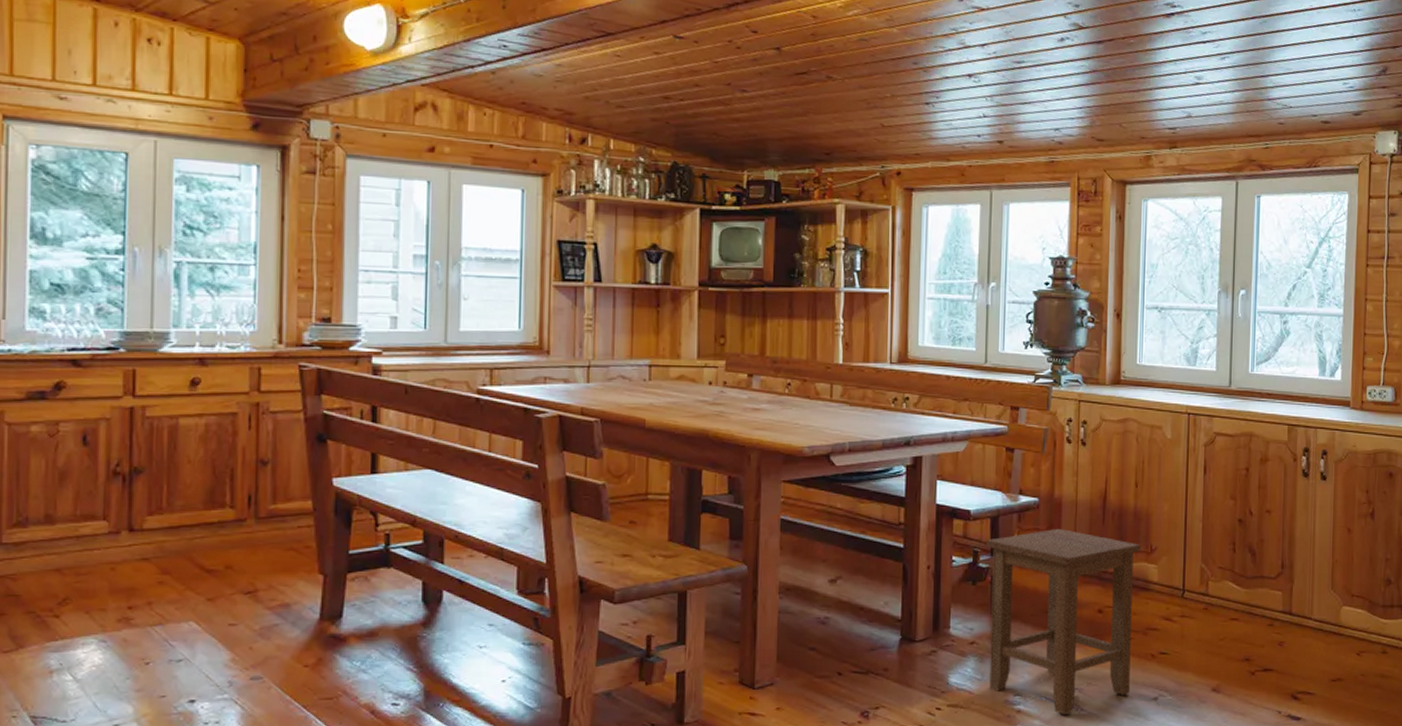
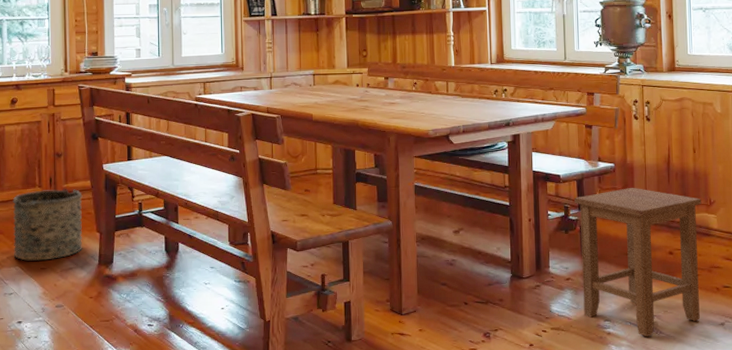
bucket: none [186,511,299,613] -> present [12,188,83,261]

